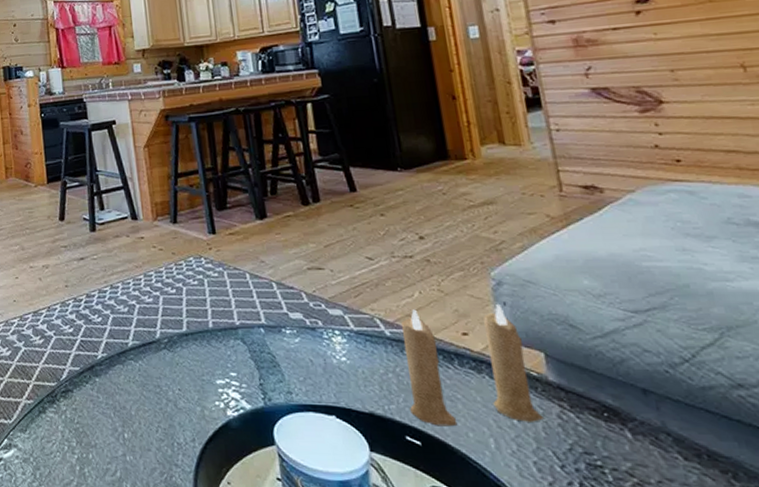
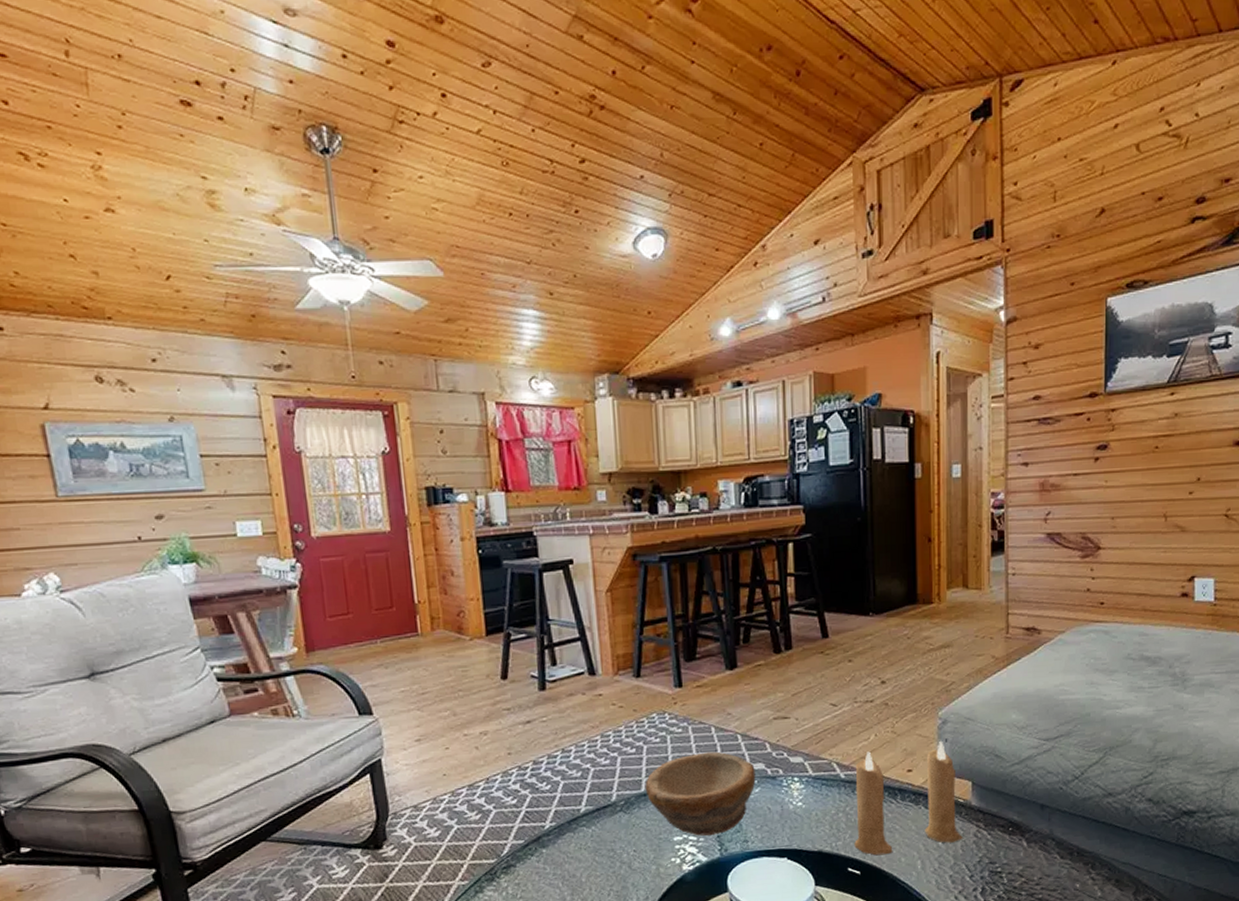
bowl: none [186,298,295,382] -> present [645,751,756,836]

